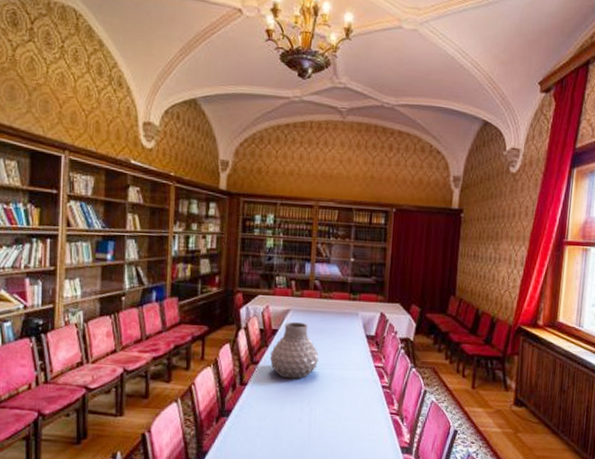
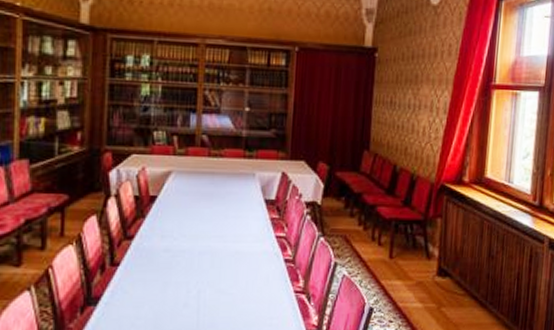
vase: present [269,321,319,379] -> none [147,185,208,256]

